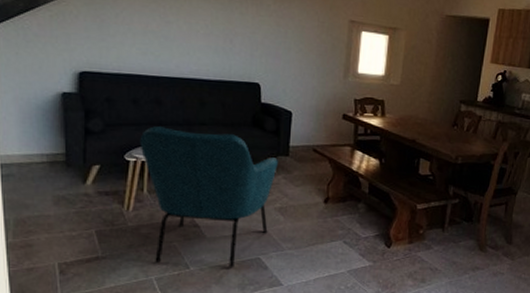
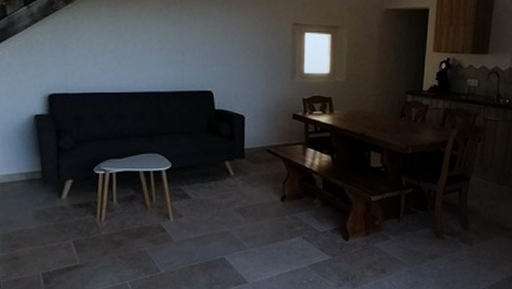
armchair: present [139,126,278,268] -> none [106,139,235,269]

